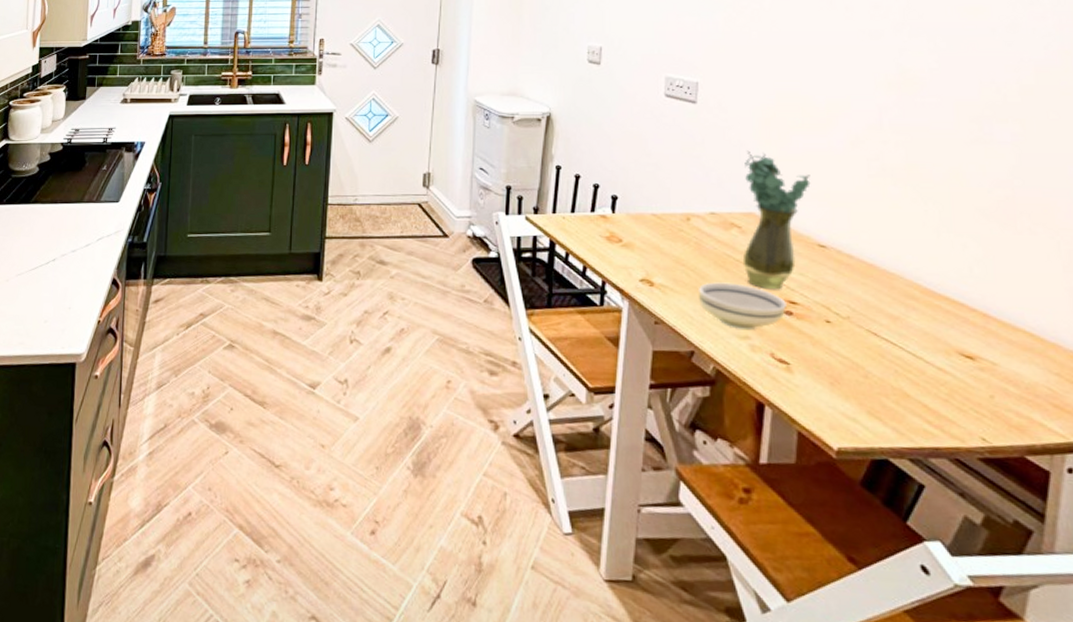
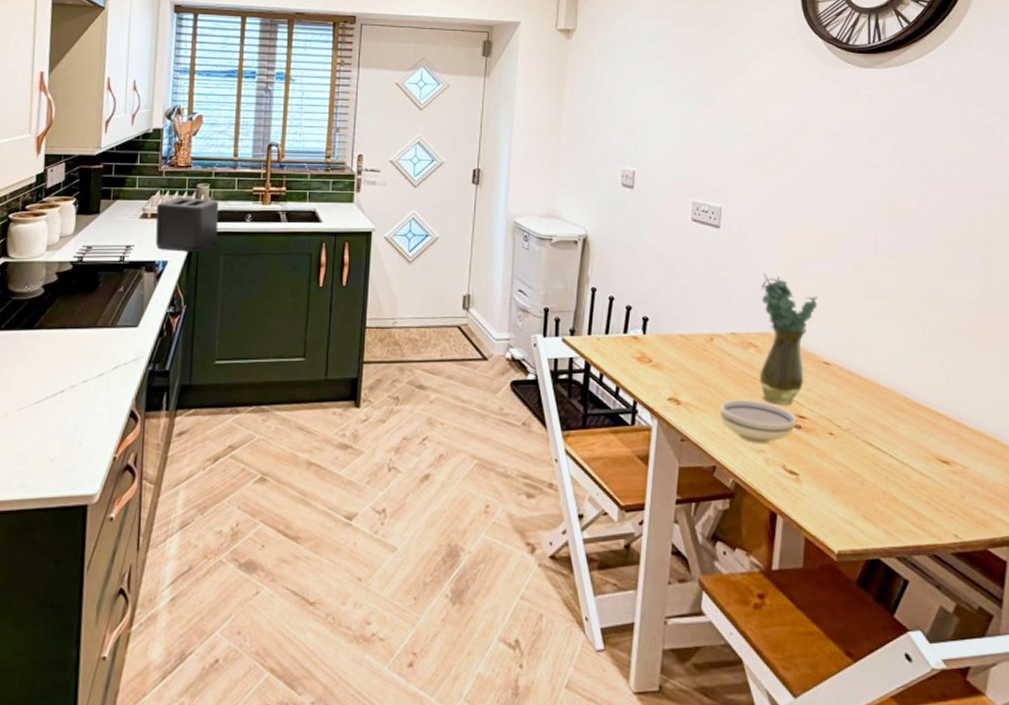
toaster: none [134,83,191,134] -> present [155,197,219,253]

